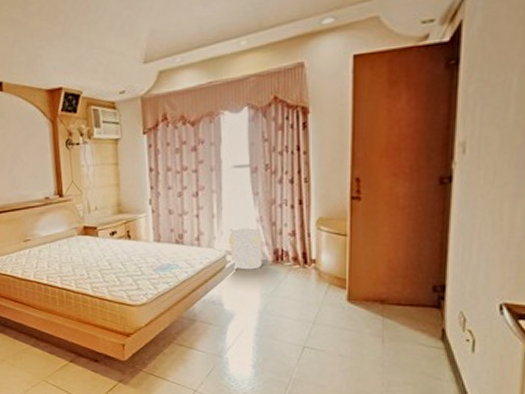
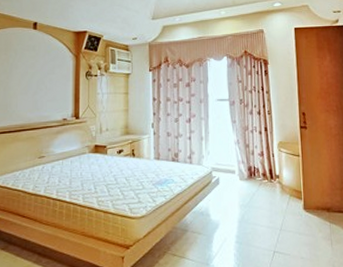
laundry hamper: present [228,227,264,270] -> none [213,149,241,184]

